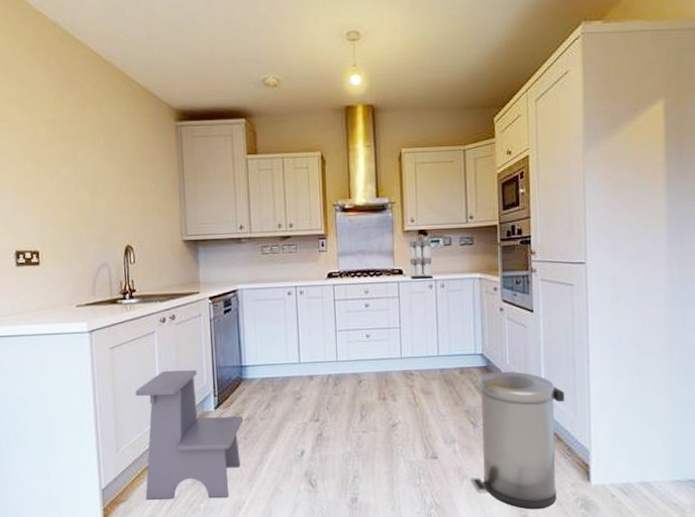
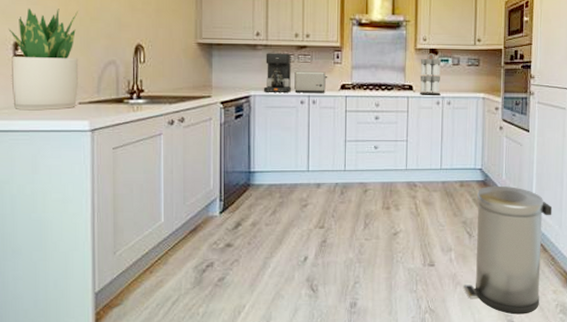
planter: none [10,216,75,316] -> present [8,8,79,111]
step stool: present [135,370,244,500] -> none [137,174,249,304]
coffee maker: none [250,244,279,285] -> present [263,53,292,92]
toaster: none [280,261,314,284] -> present [294,71,328,93]

